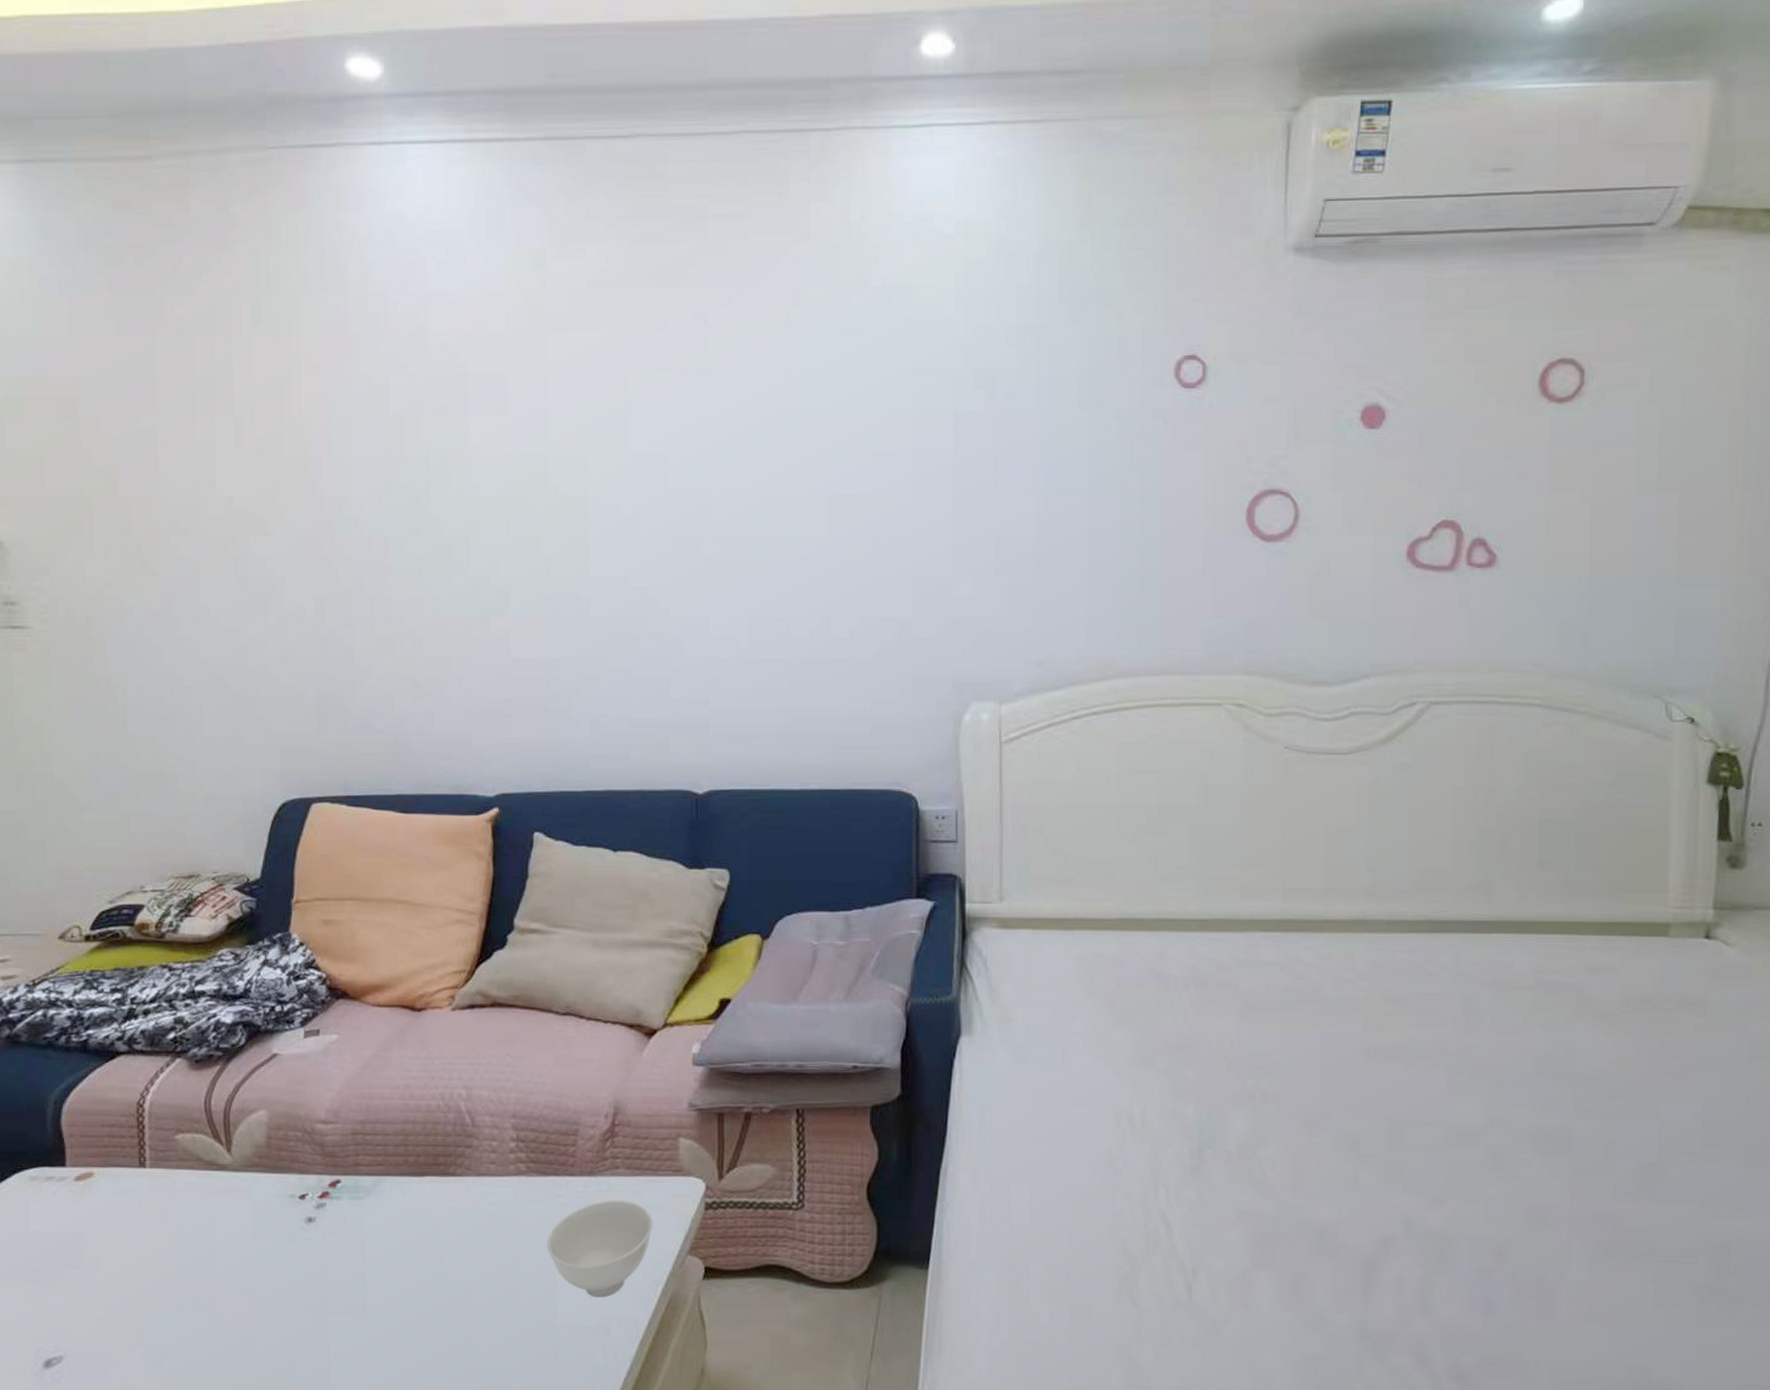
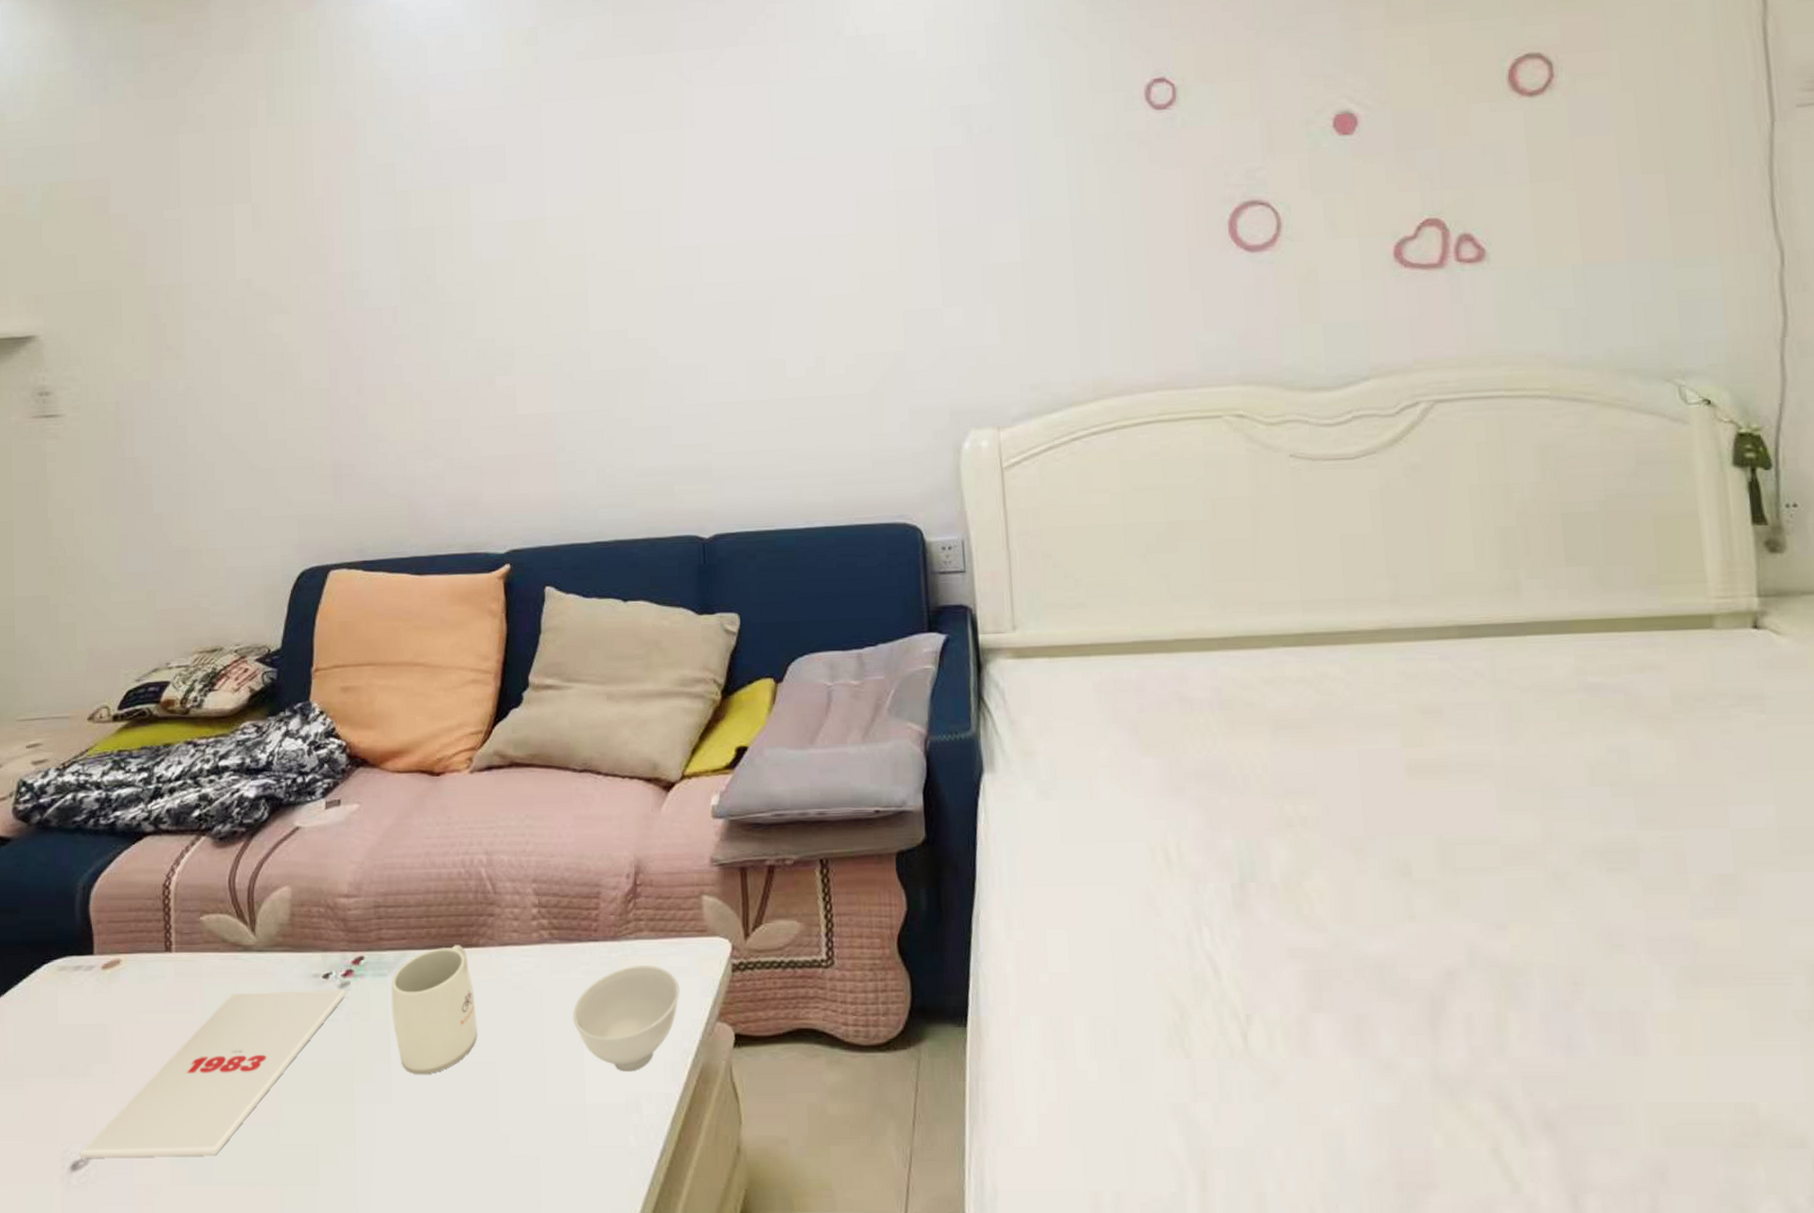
magazine: none [53,1209,322,1359] -> present [80,990,346,1158]
mug: none [367,1173,452,1292] -> present [391,945,477,1074]

